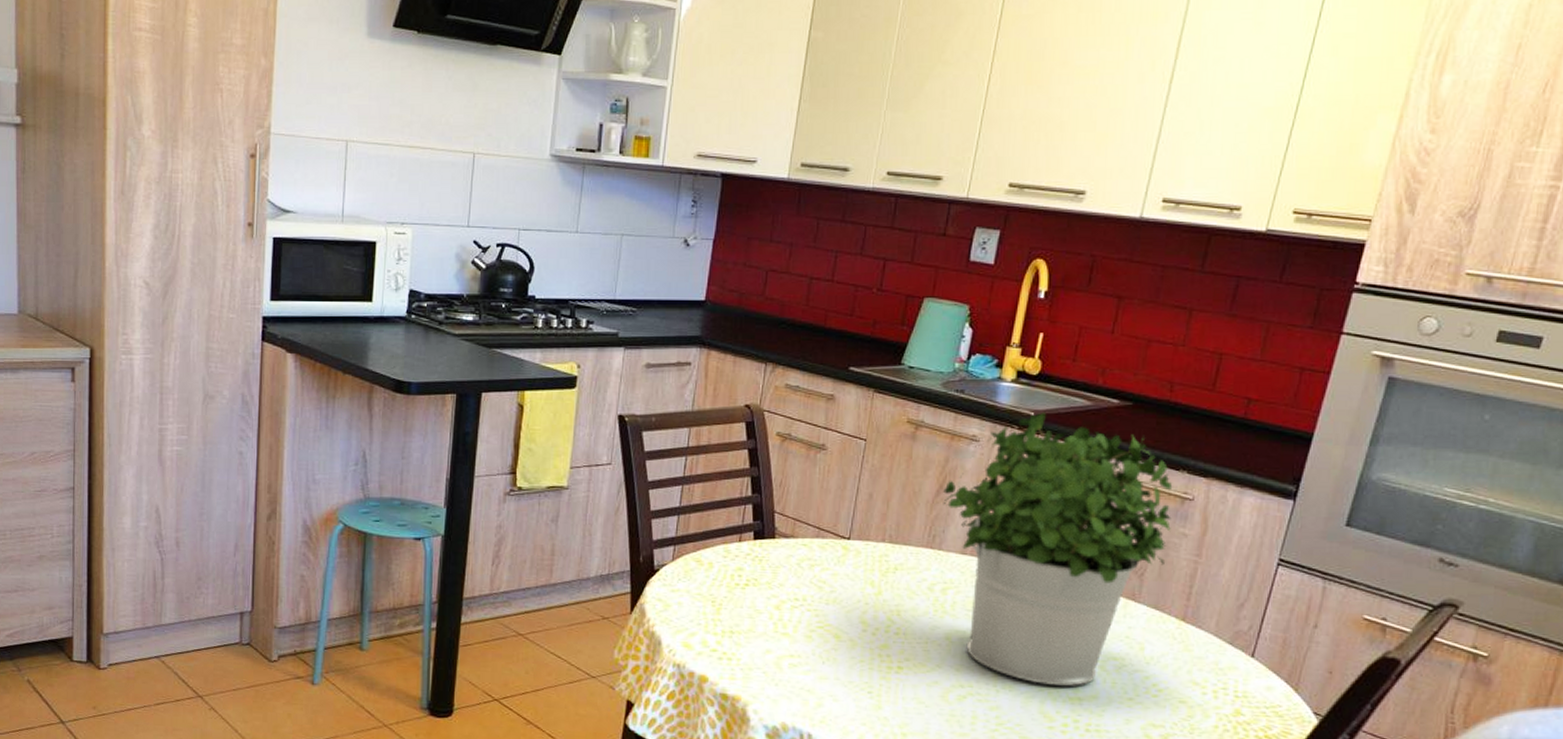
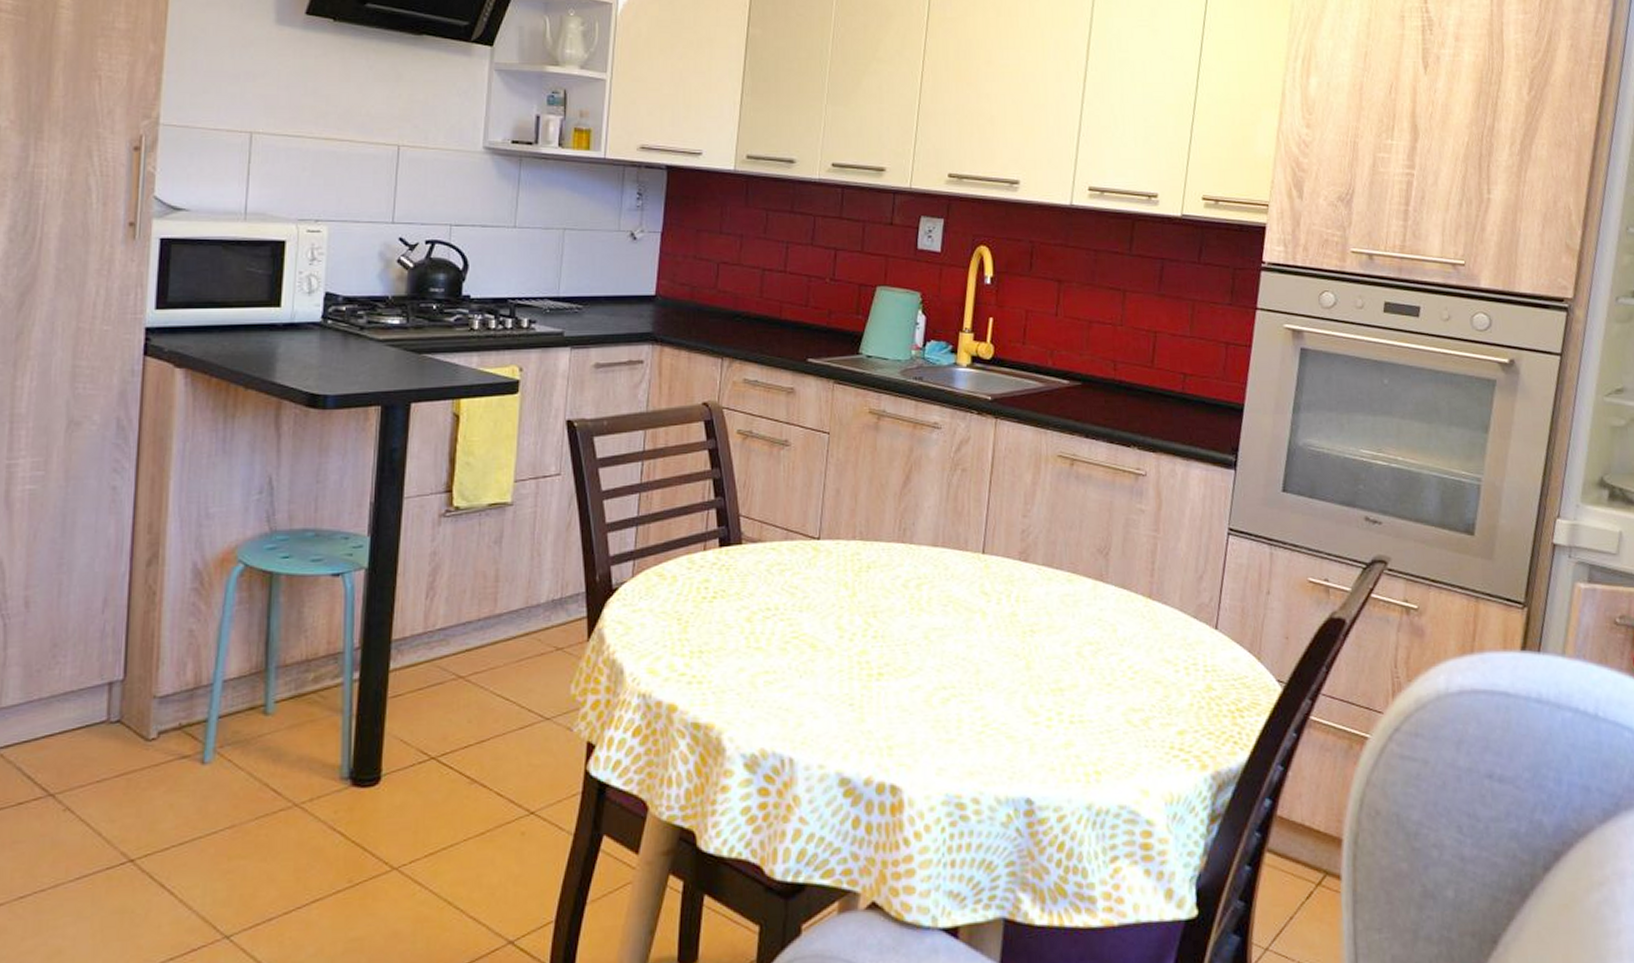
potted plant: present [943,411,1173,686] -> none [910,395,1129,678]

